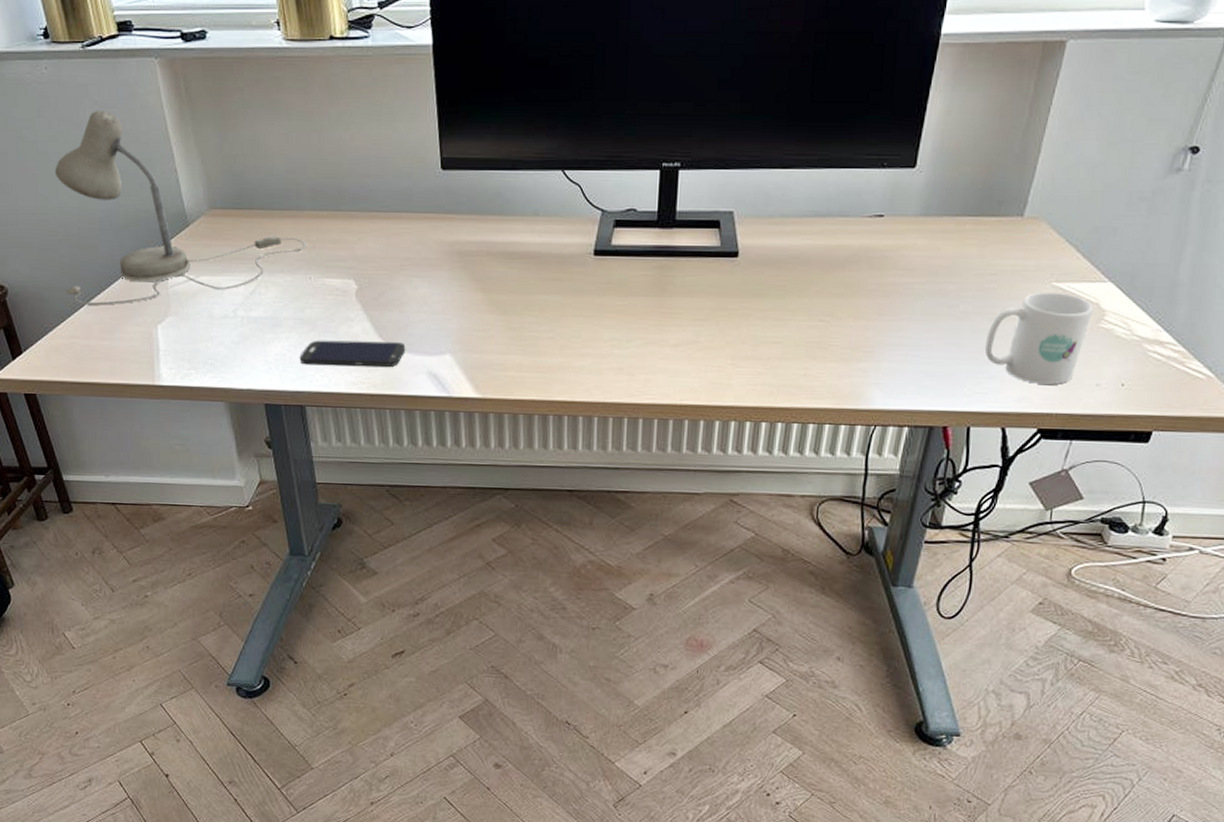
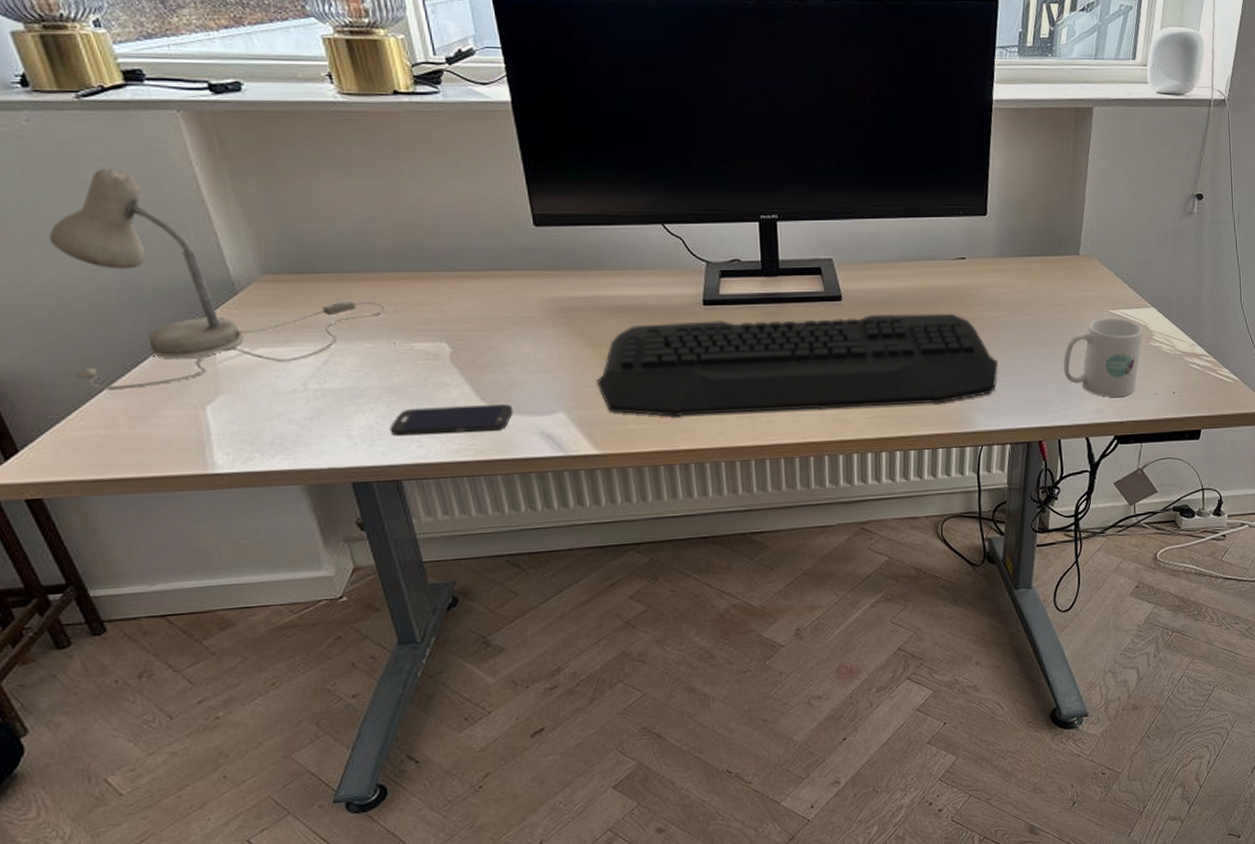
keyboard: none [484,271,906,376] -> present [597,313,998,418]

